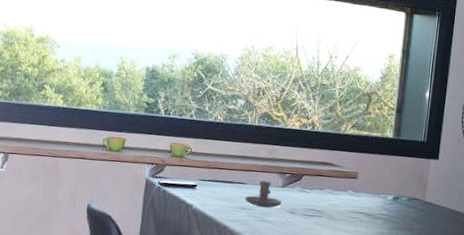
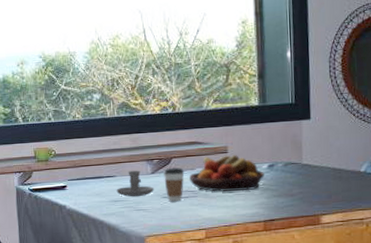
coffee cup: none [292,184,314,219] -> present [163,167,185,202]
fruit bowl: none [316,179,389,219] -> present [188,155,264,192]

